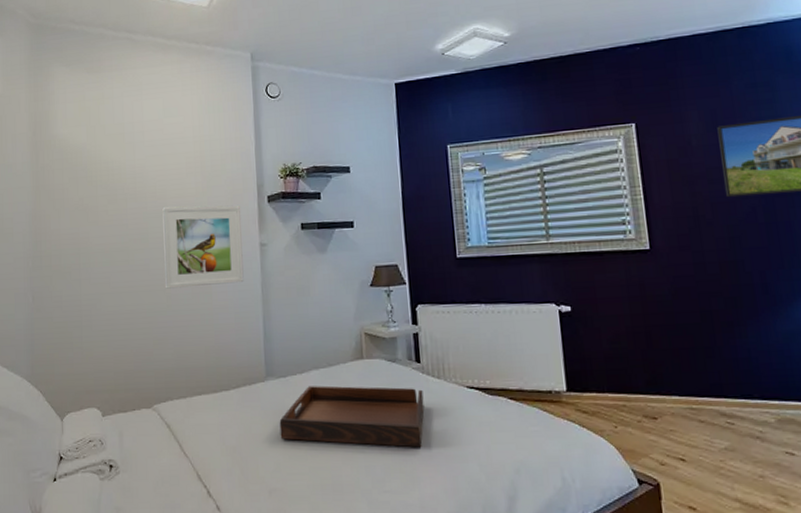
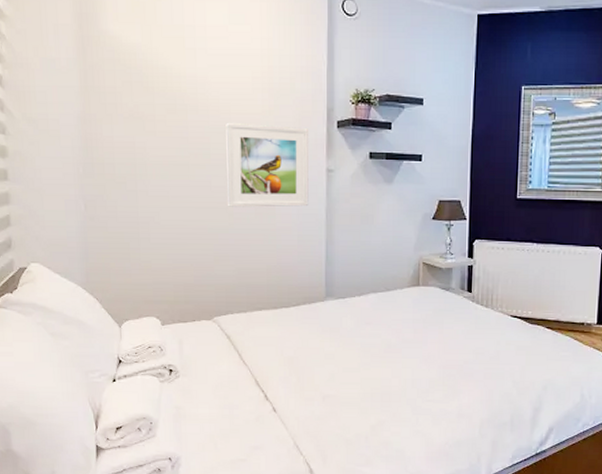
serving tray: present [279,385,425,448] -> none [336,308,471,366]

